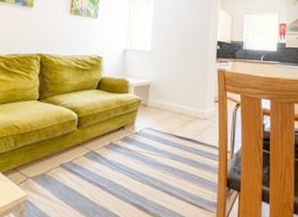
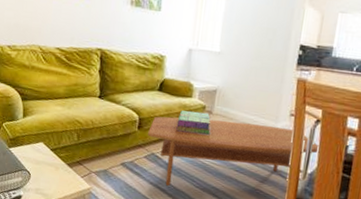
coffee table: none [87,112,242,183] -> present [148,116,320,187]
stack of books: none [114,105,146,128] -> present [176,110,211,135]

